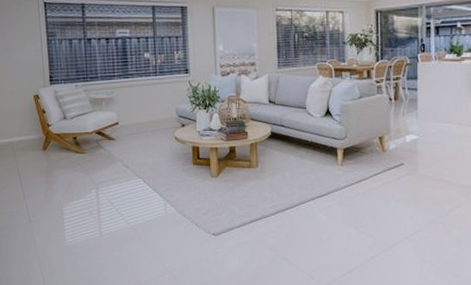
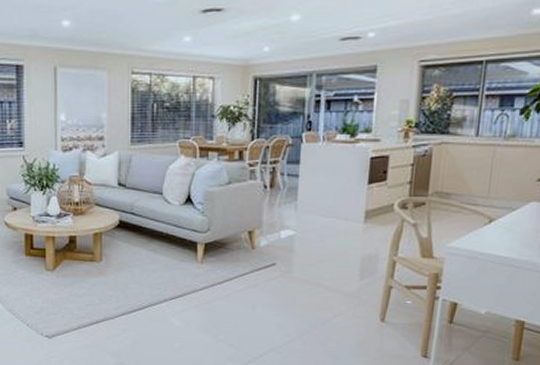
books: present [219,119,249,142] -> none [57,204,93,230]

